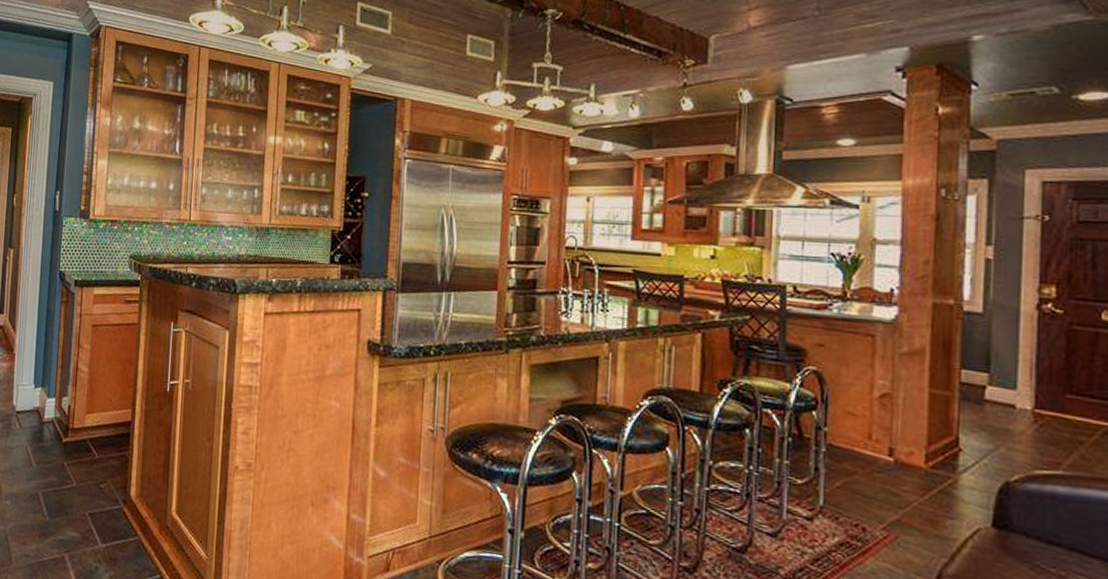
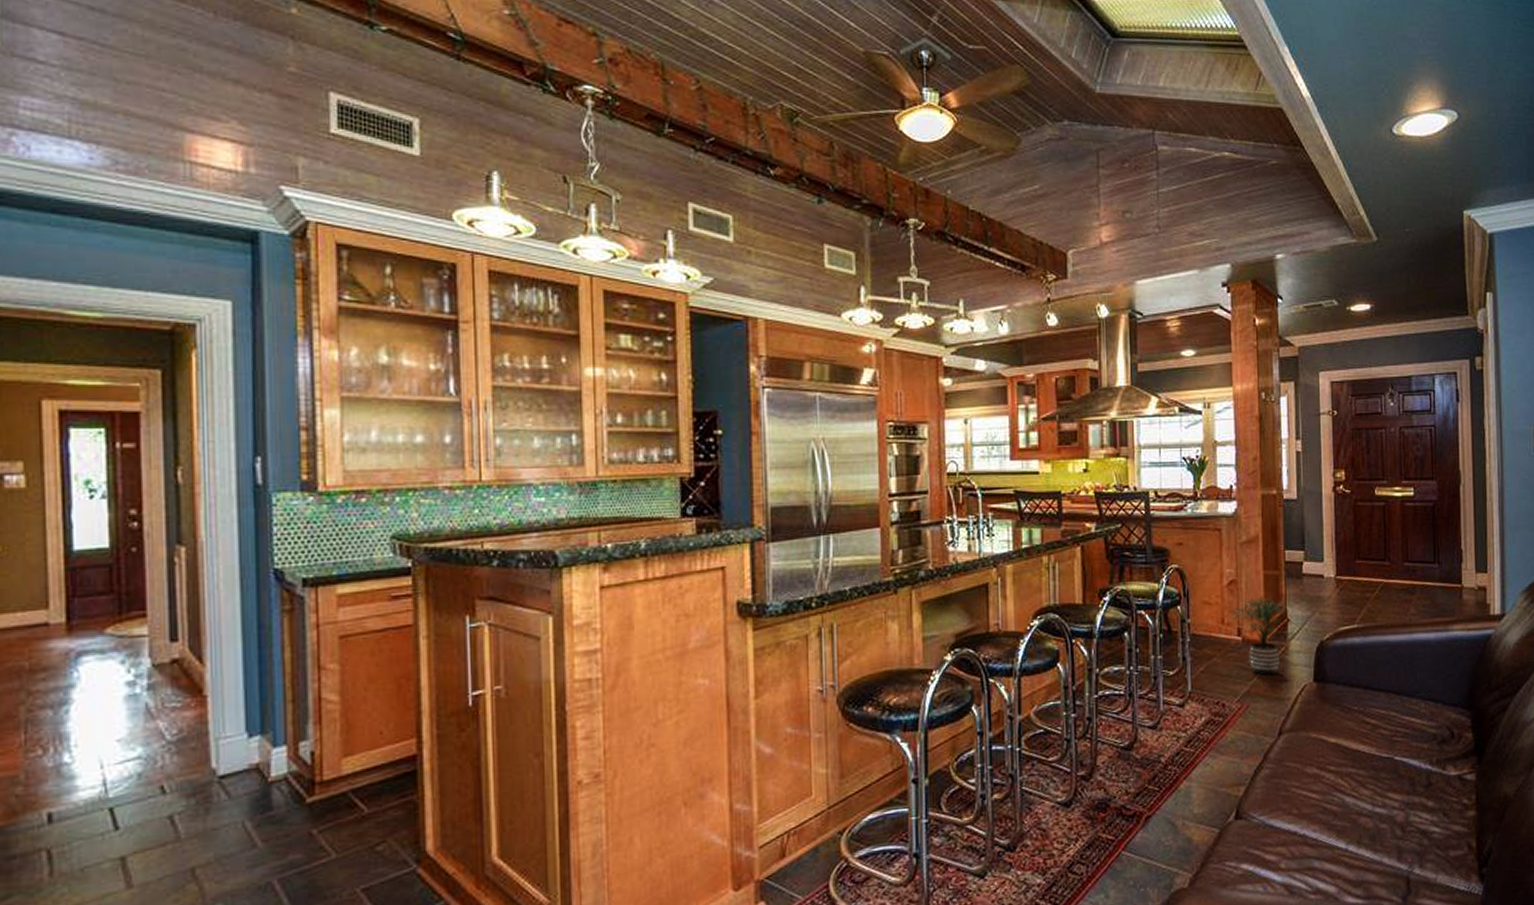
potted plant: none [883,417,961,509] -> present [1233,596,1289,676]

